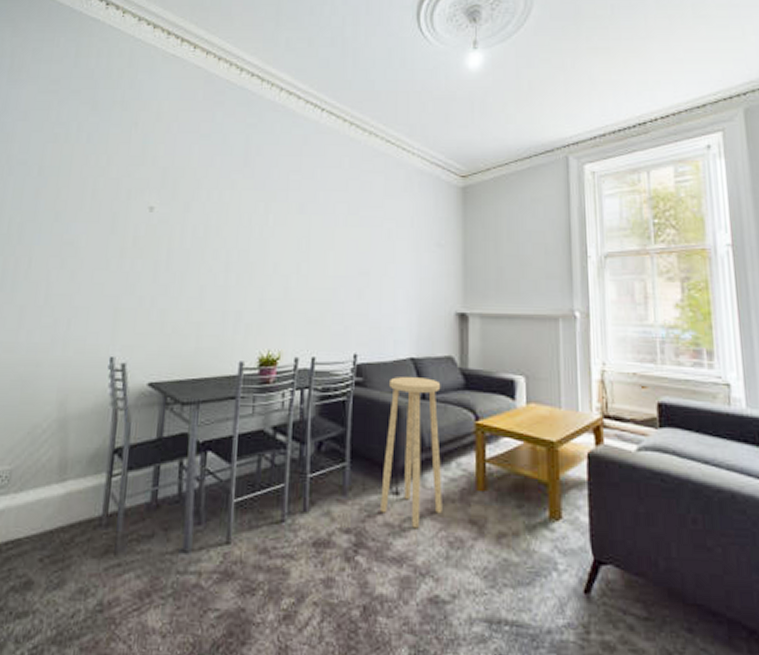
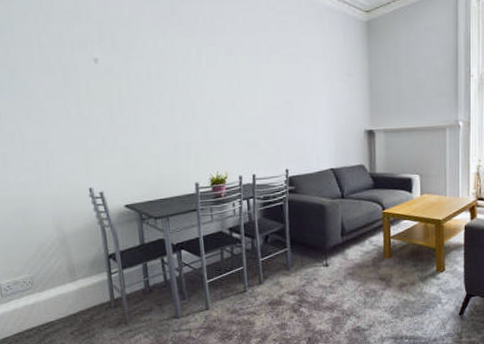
stool: present [381,377,442,529] -> none [315,182,360,287]

